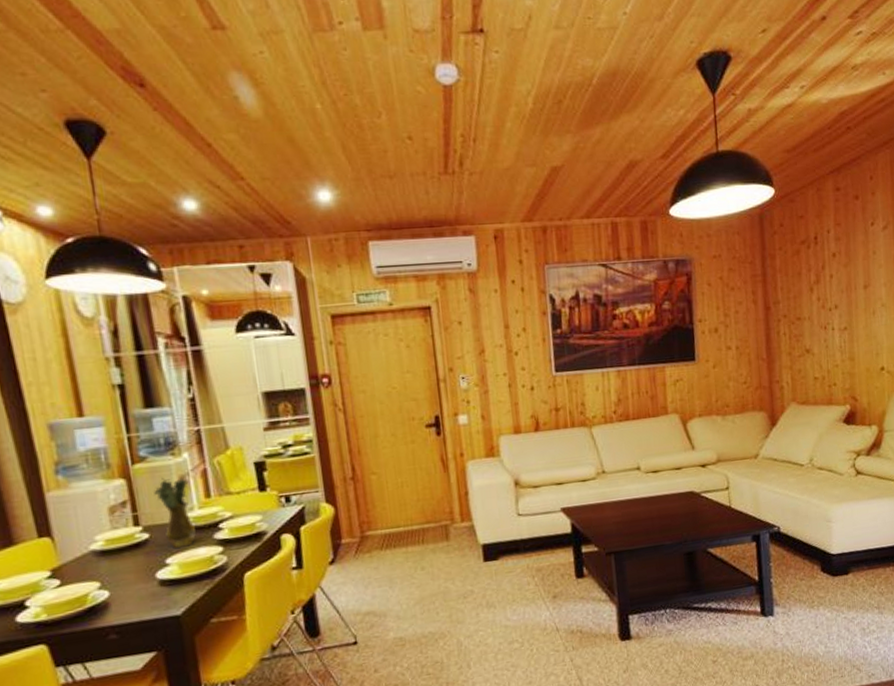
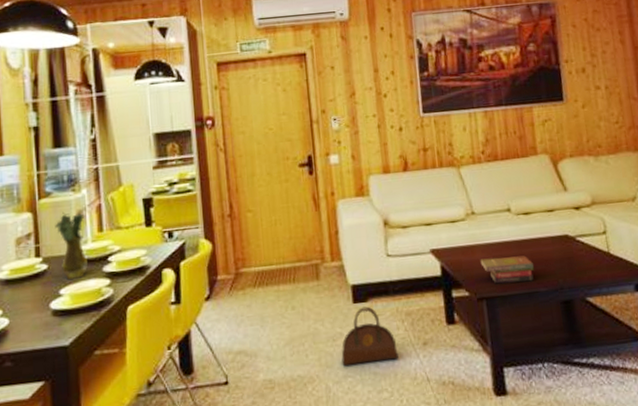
handbag: none [472,564,529,621] -> present [341,306,398,366]
books: none [609,511,661,539] -> present [480,255,535,284]

